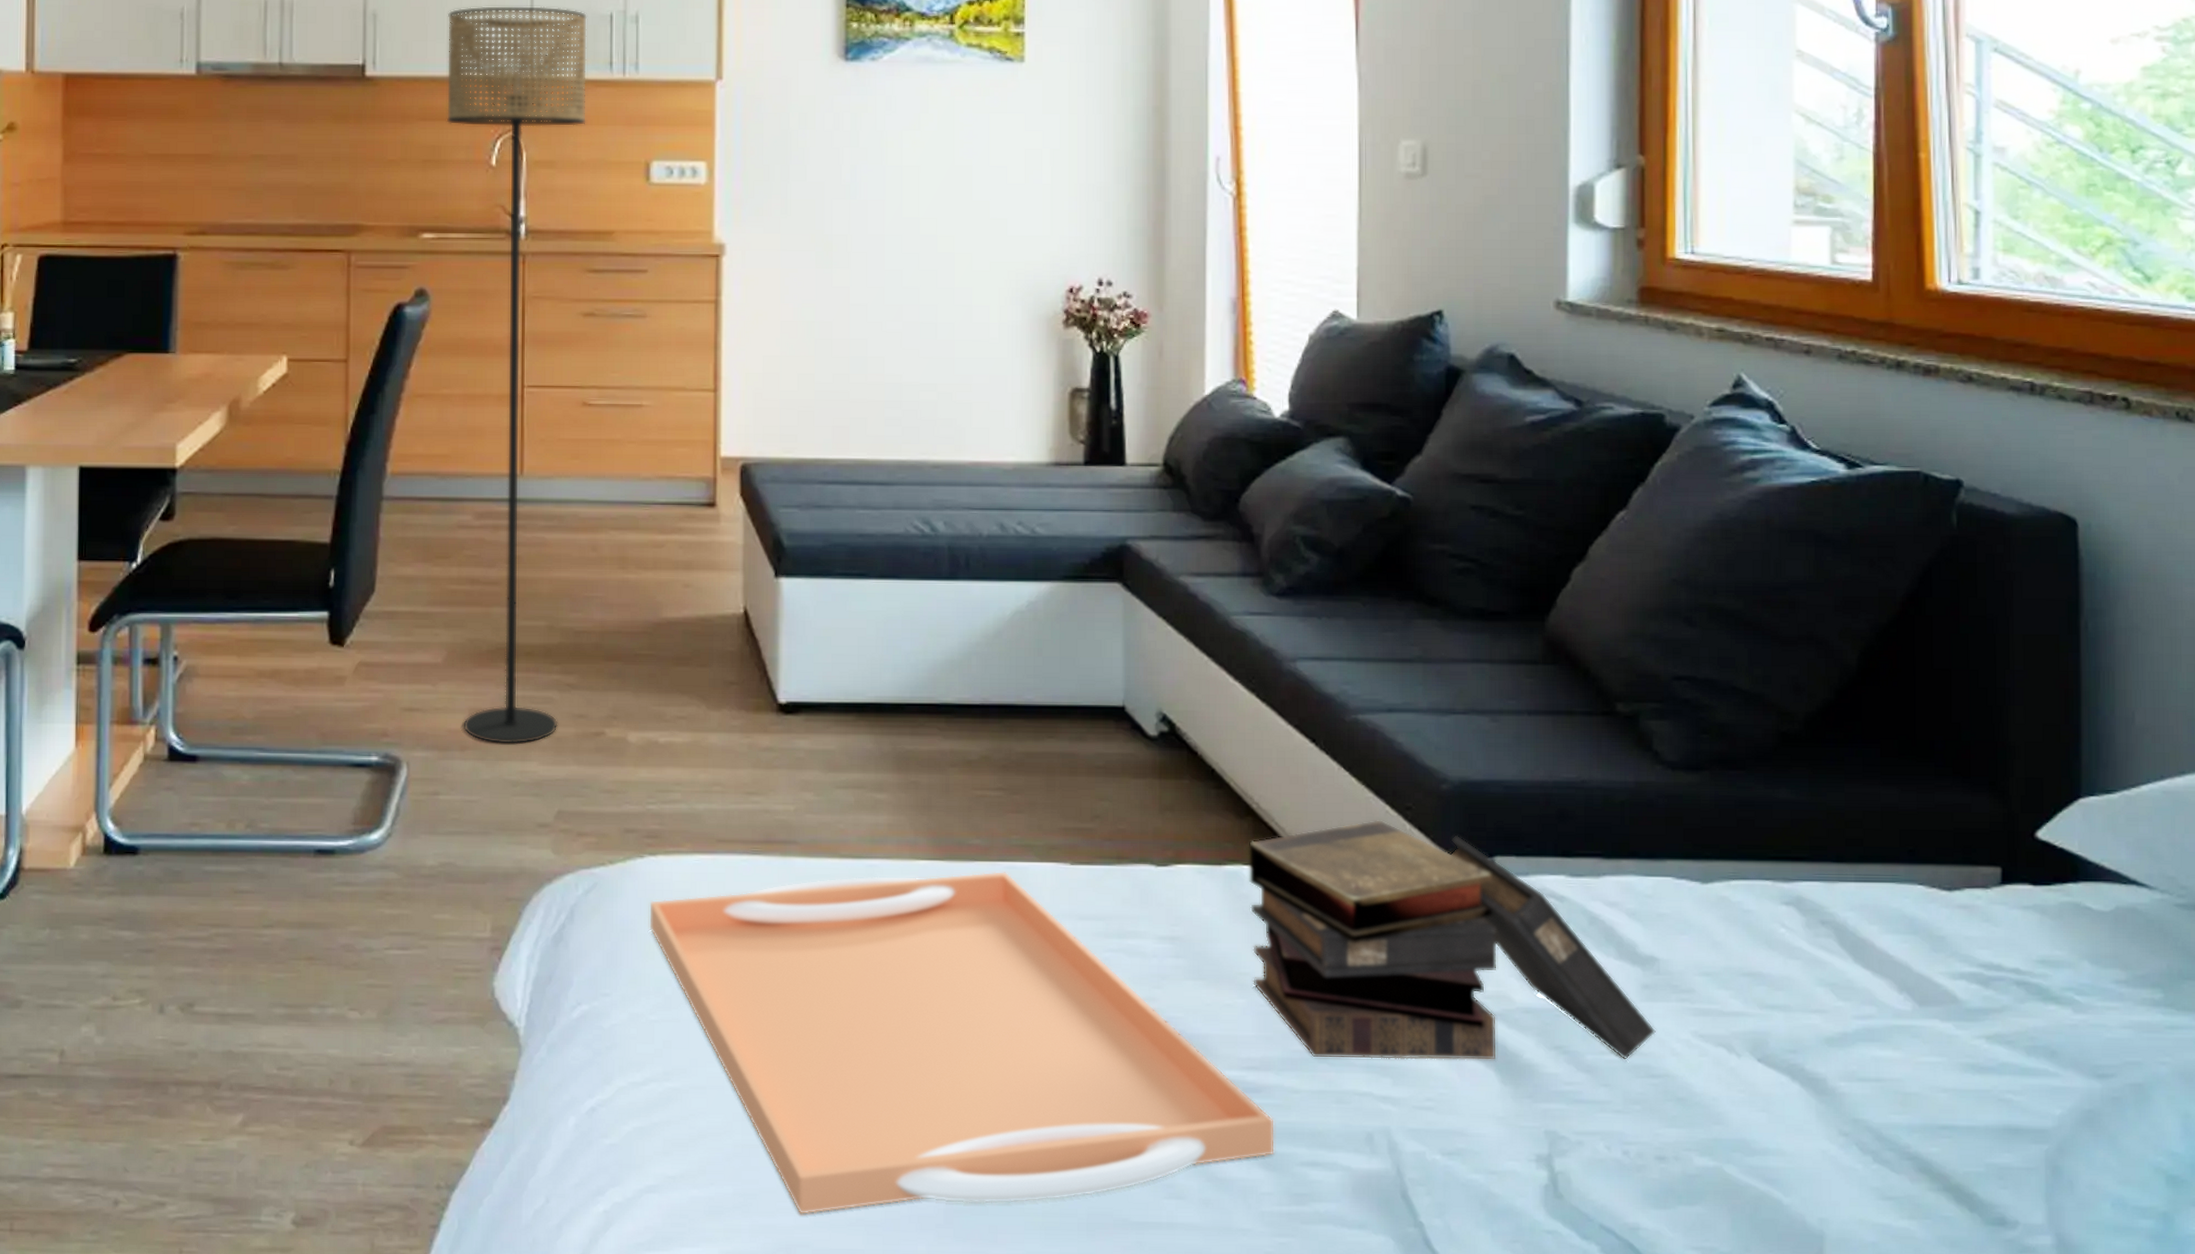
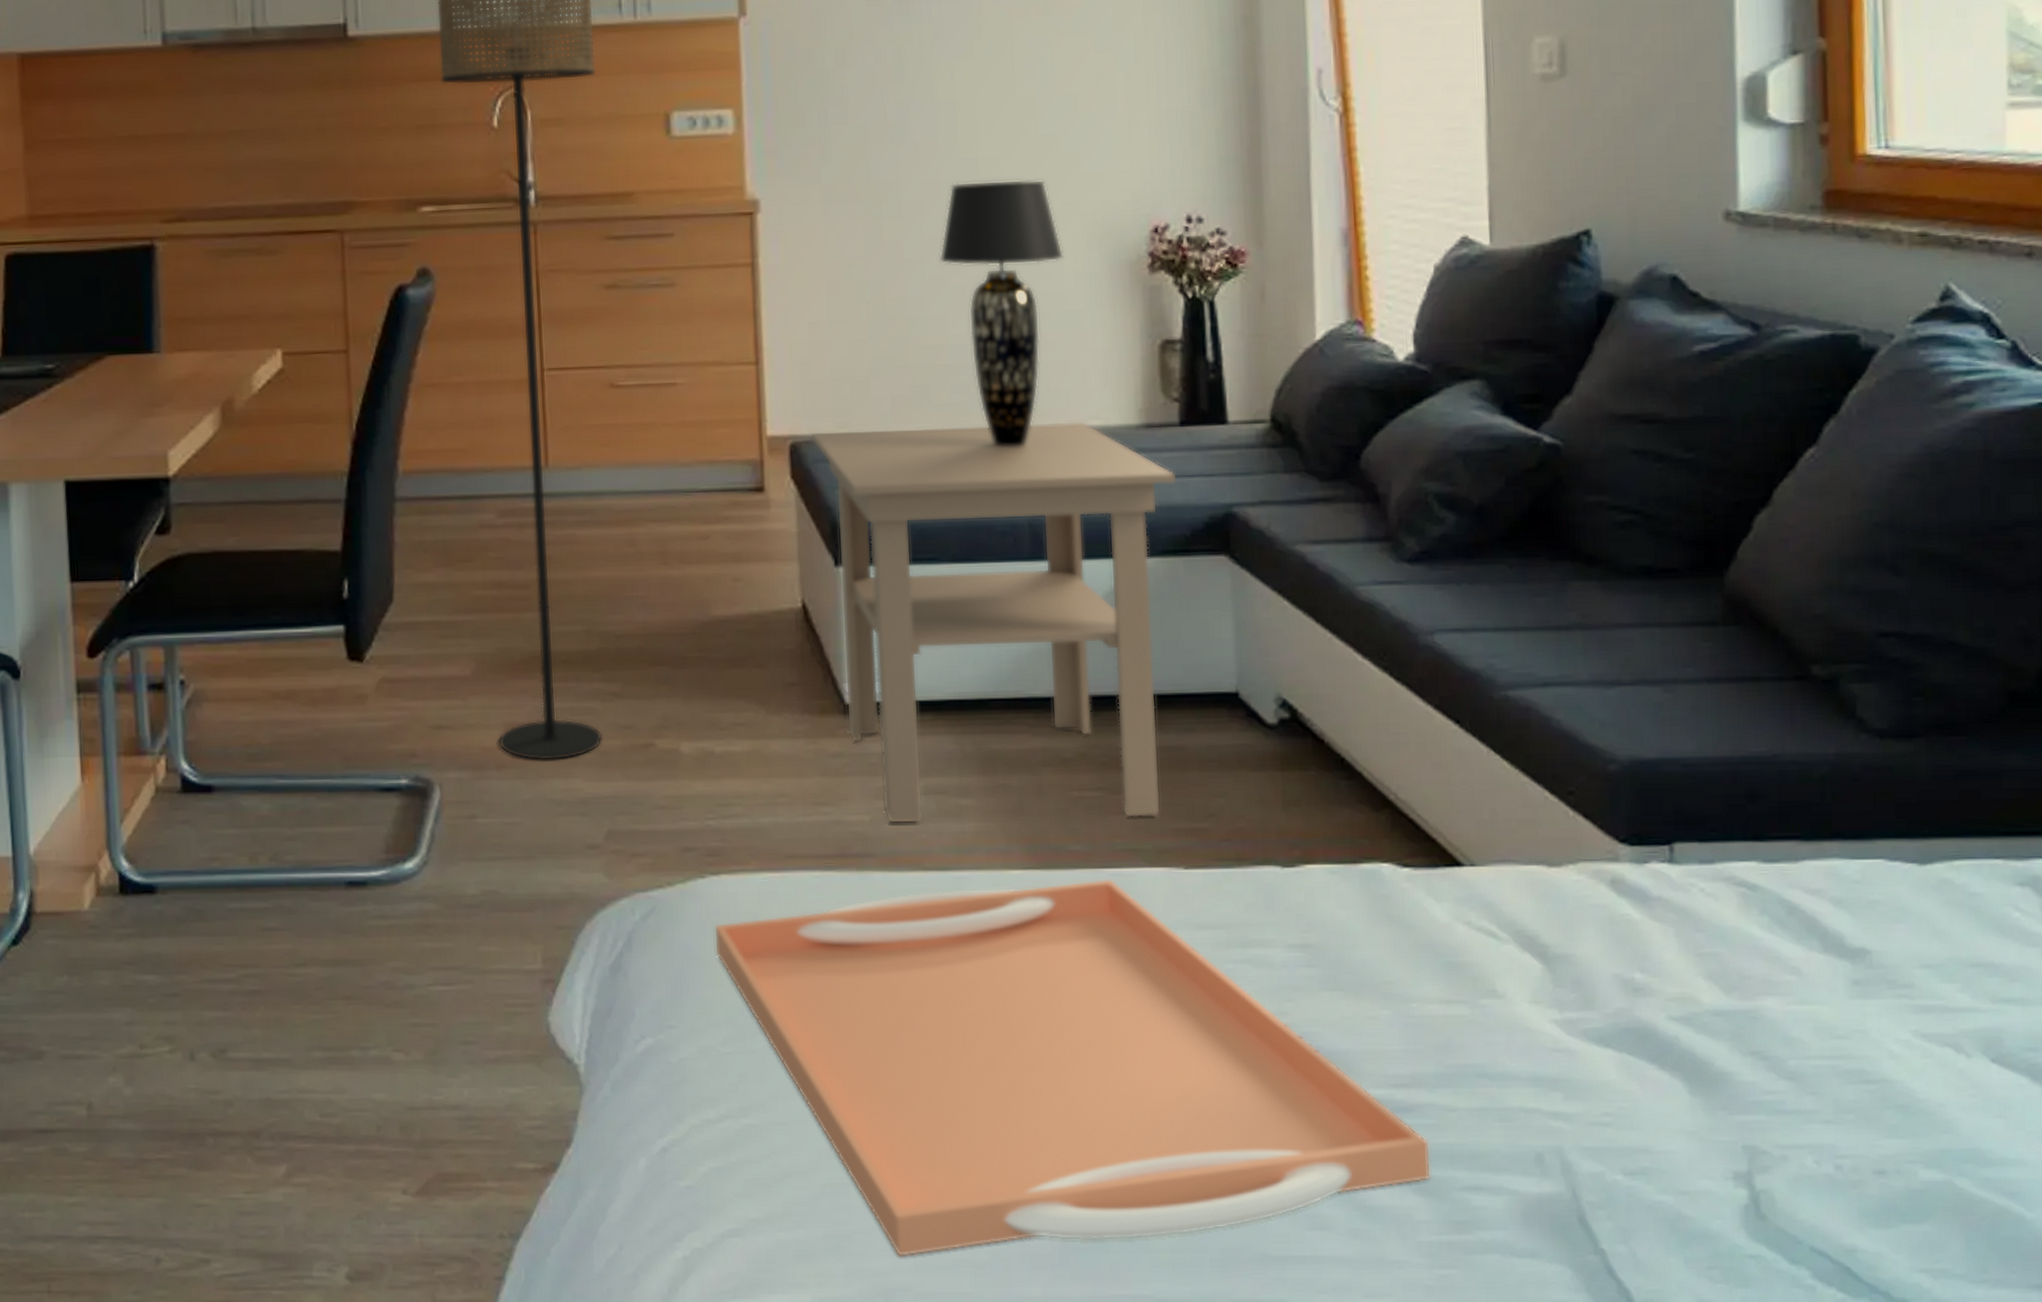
side table: none [760,455,1079,816] -> present [811,421,1177,822]
table lamp: none [881,238,991,477] -> present [939,179,1064,448]
book: present [1248,820,1656,1061] -> none [1386,807,1870,1073]

